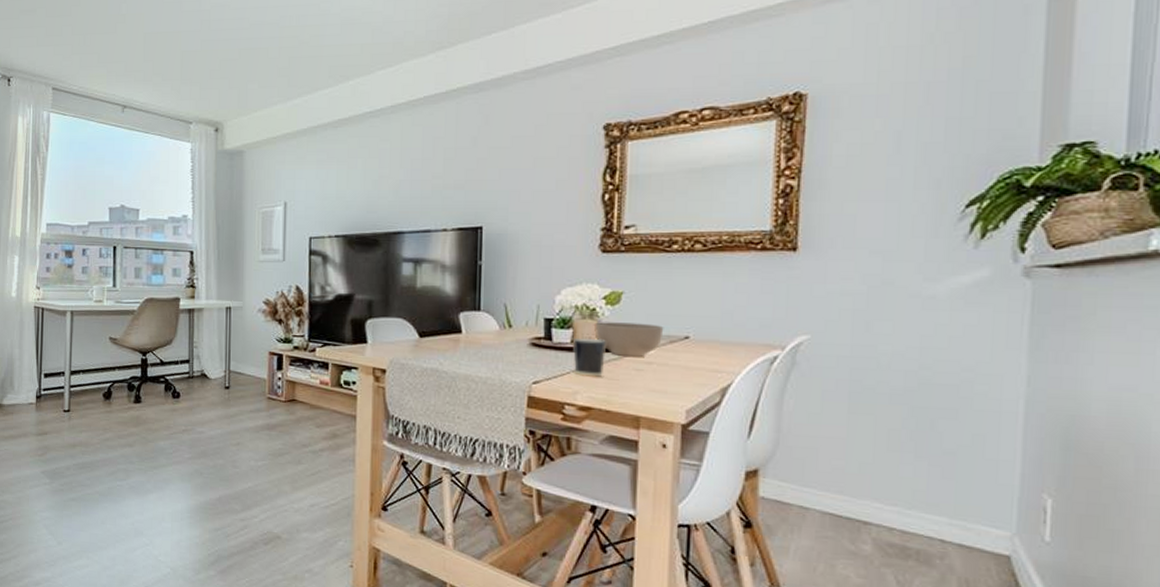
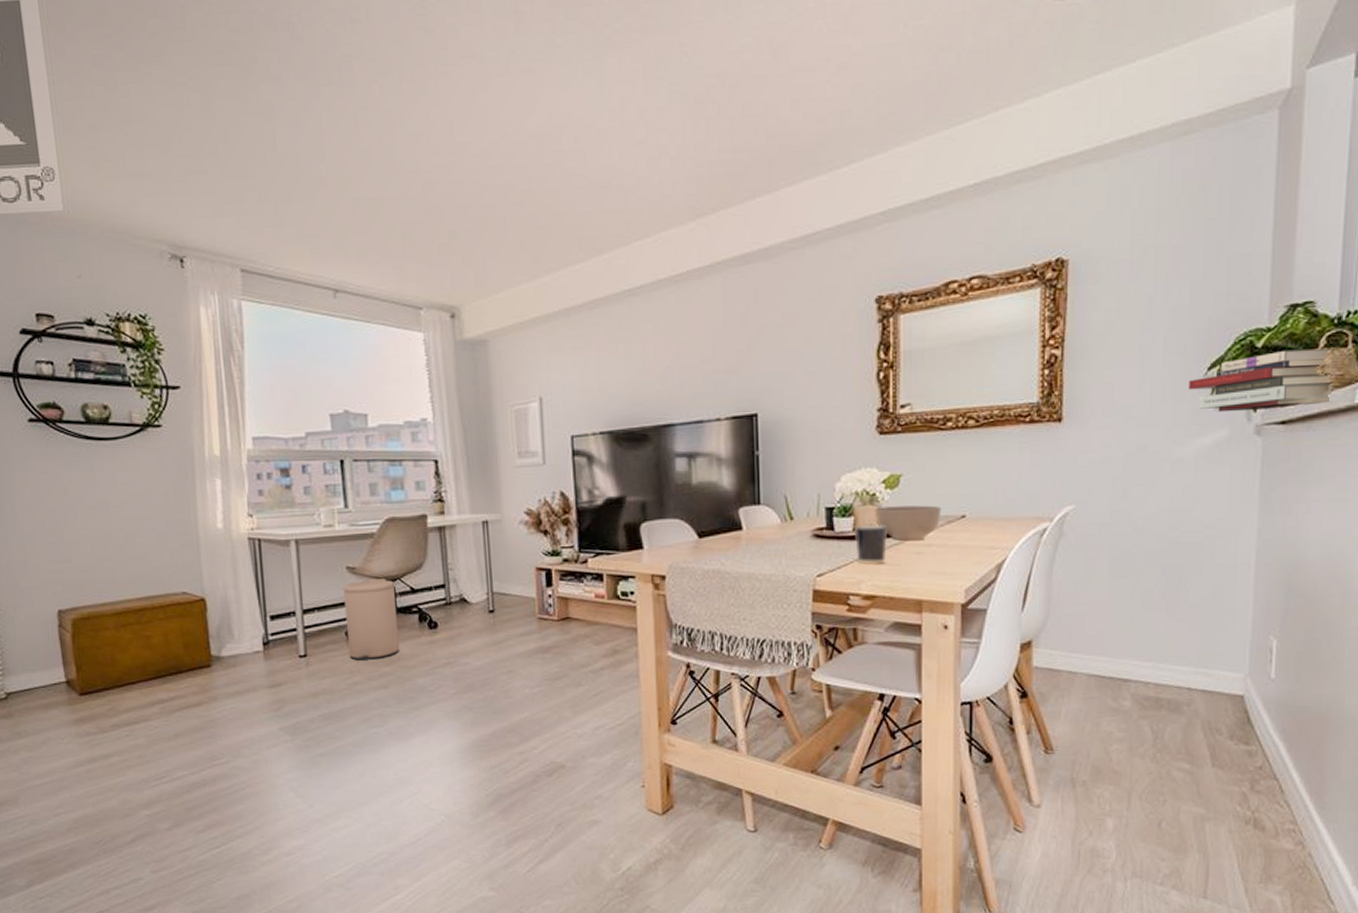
pedal bin: none [104,350,147,421] -> present [343,579,400,662]
books: none [943,190,1121,252] -> present [1189,348,1334,413]

